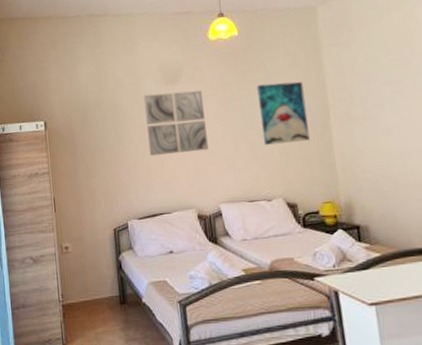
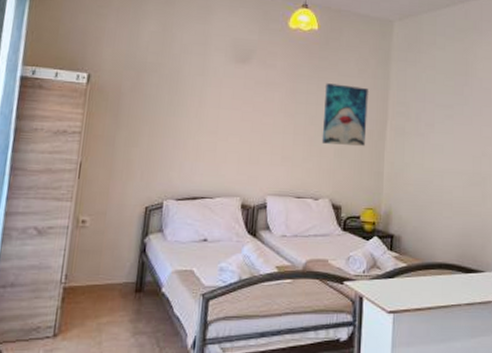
wall art: present [143,90,209,156] -> none [203,68,272,139]

